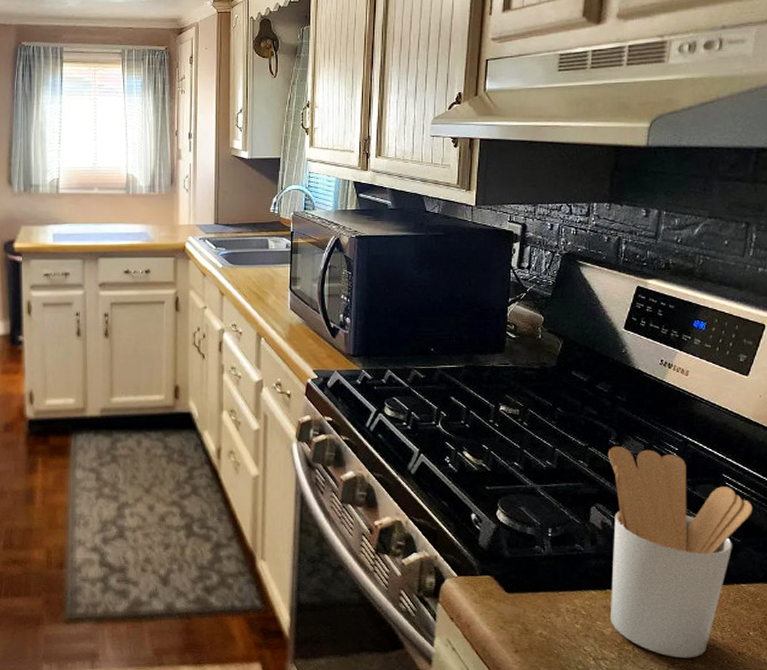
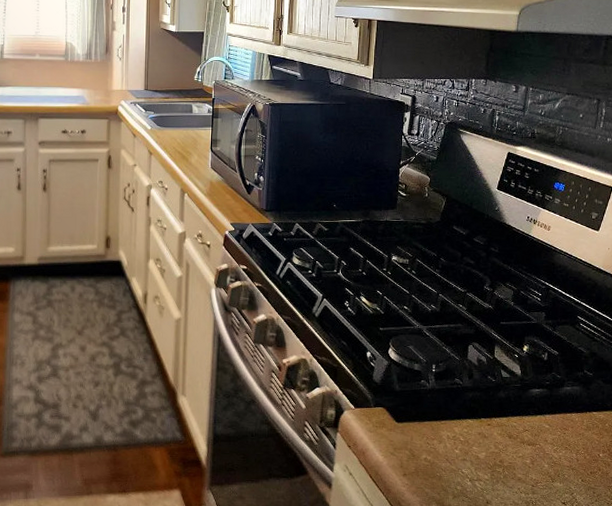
utensil holder: present [608,446,753,658] -> none [484,292,602,478]

